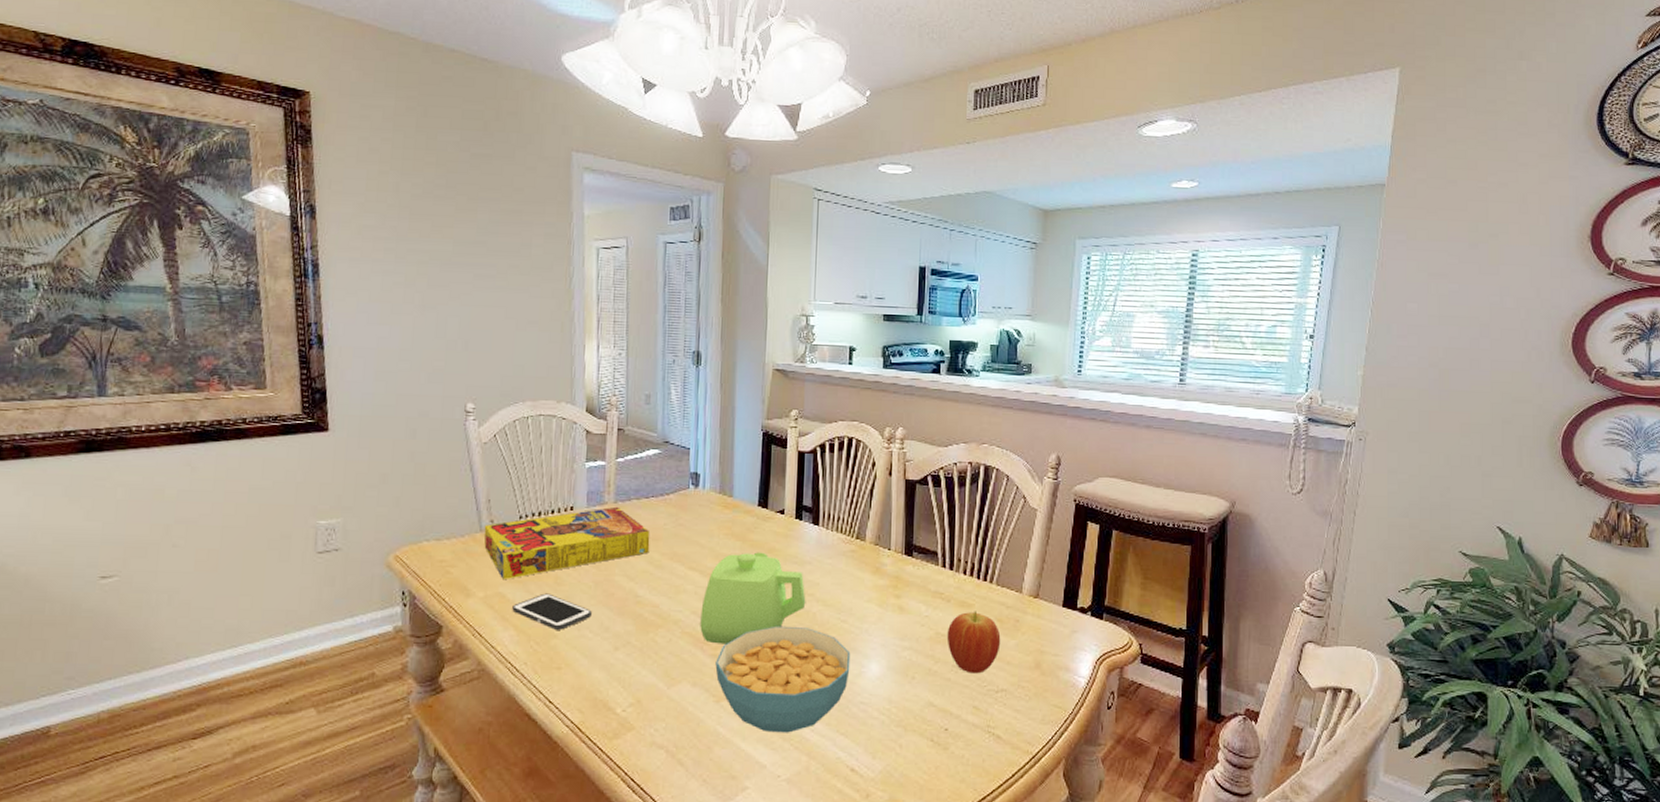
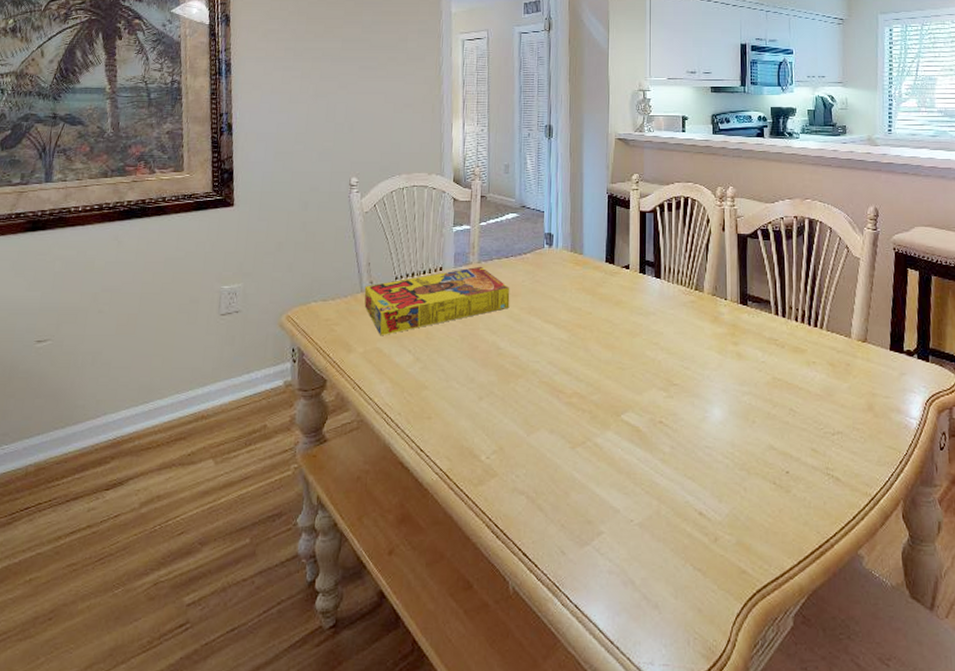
cell phone: present [512,593,592,630] -> none [388,347,459,382]
teapot: present [700,552,806,644] -> none [556,305,652,392]
cereal bowl: present [715,625,851,733] -> none [570,374,694,478]
fruit: present [946,611,1001,674] -> none [783,356,834,417]

